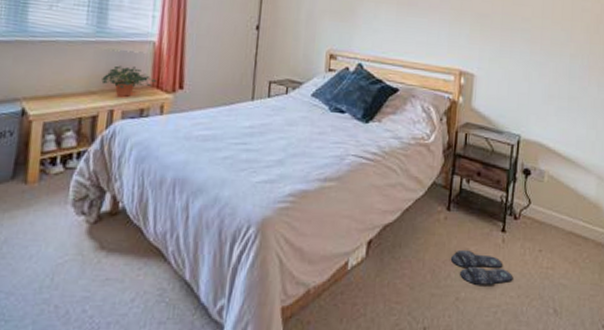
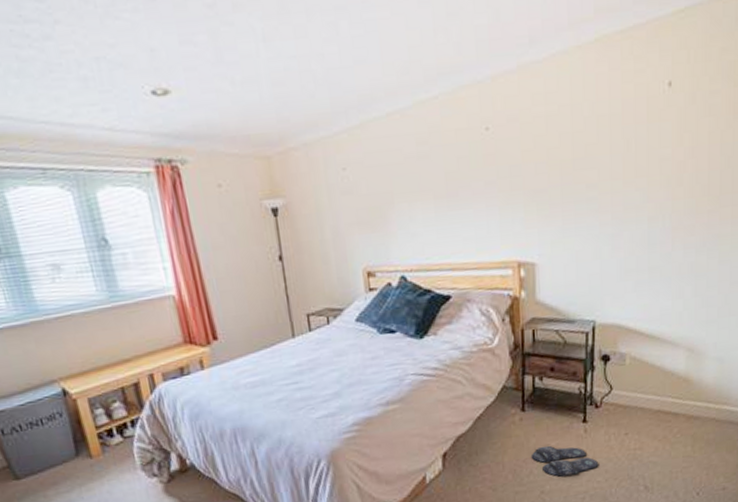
potted plant: present [101,65,156,97] -> none [130,326,187,359]

